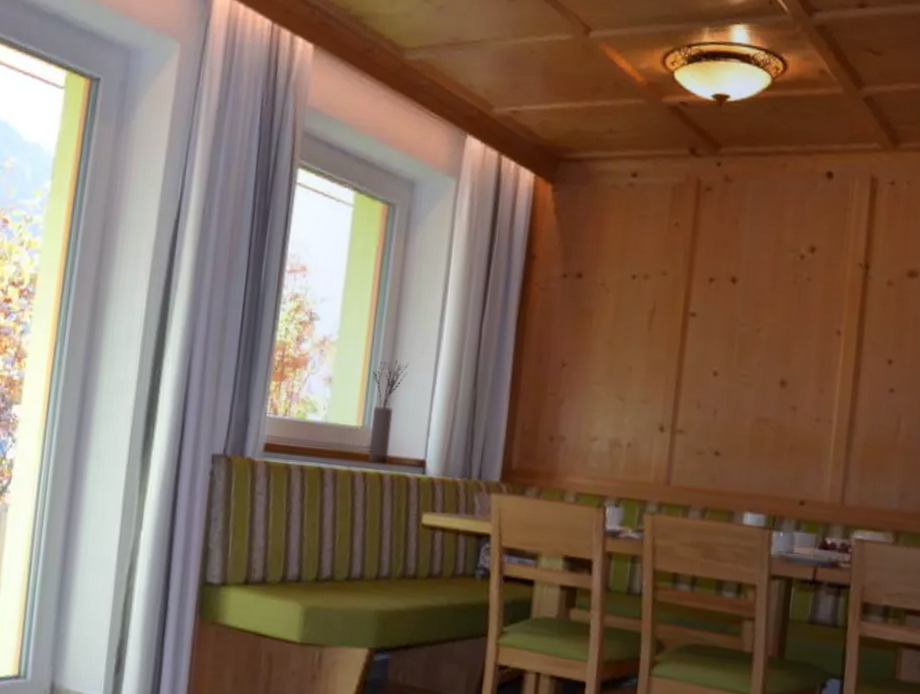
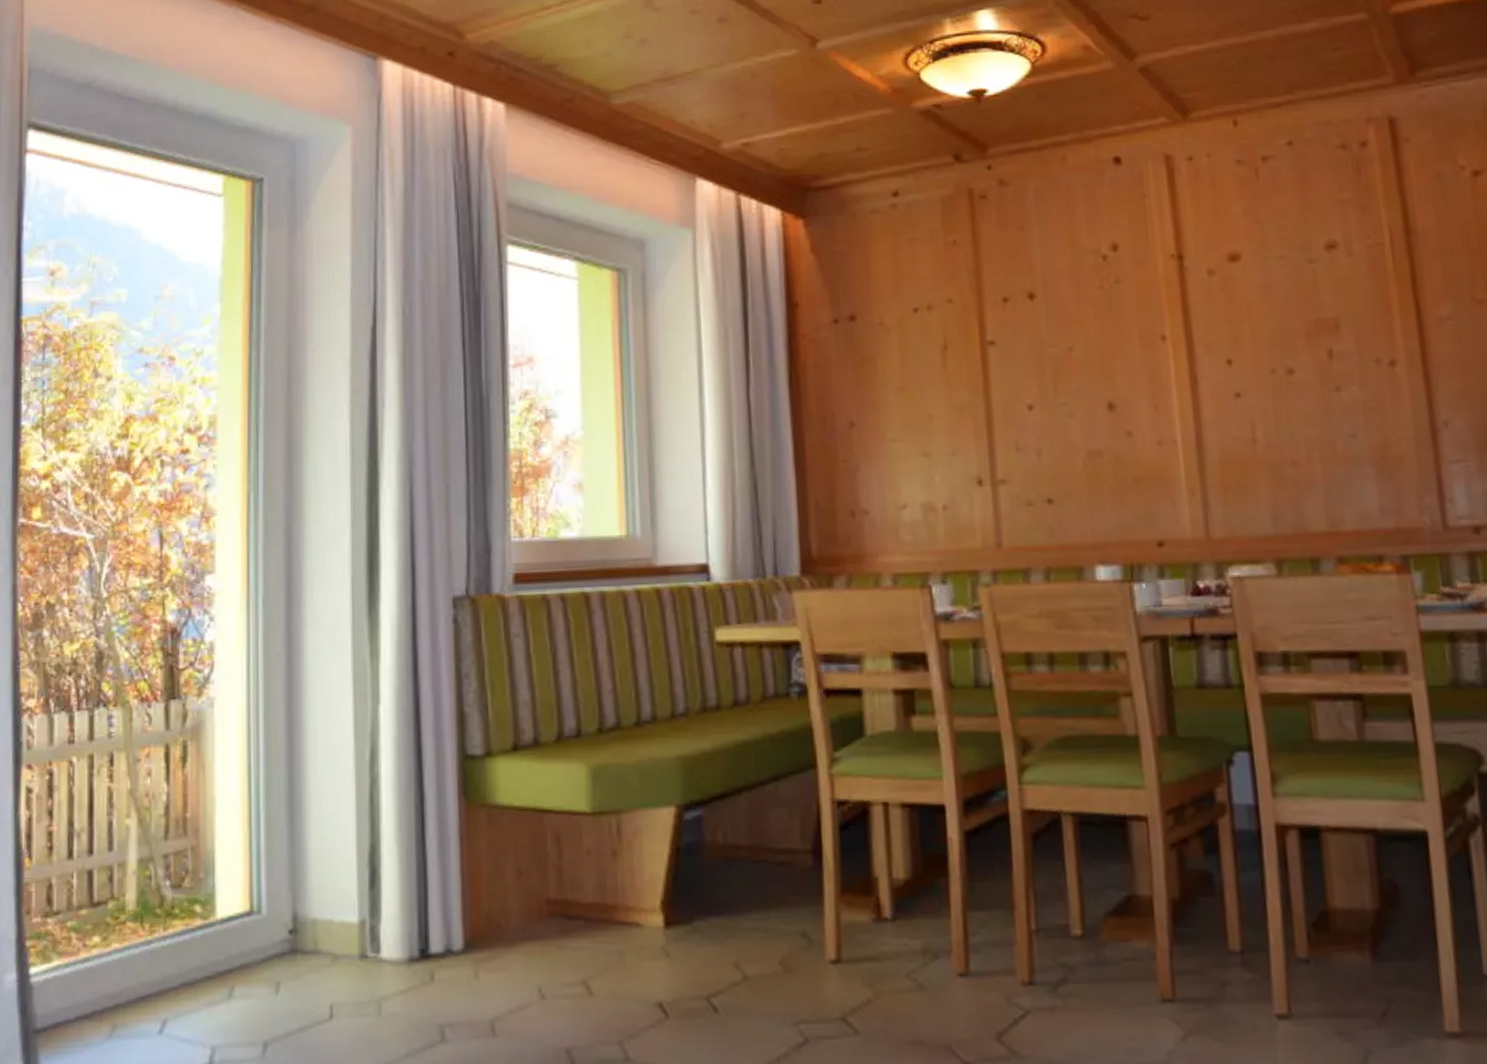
vase: present [368,359,409,465] -> none [630,449,671,578]

